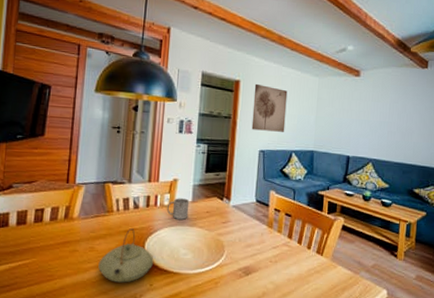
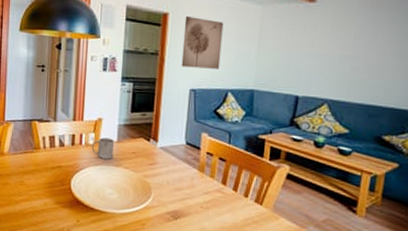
teapot: present [98,228,154,283] -> none [28,165,80,217]

